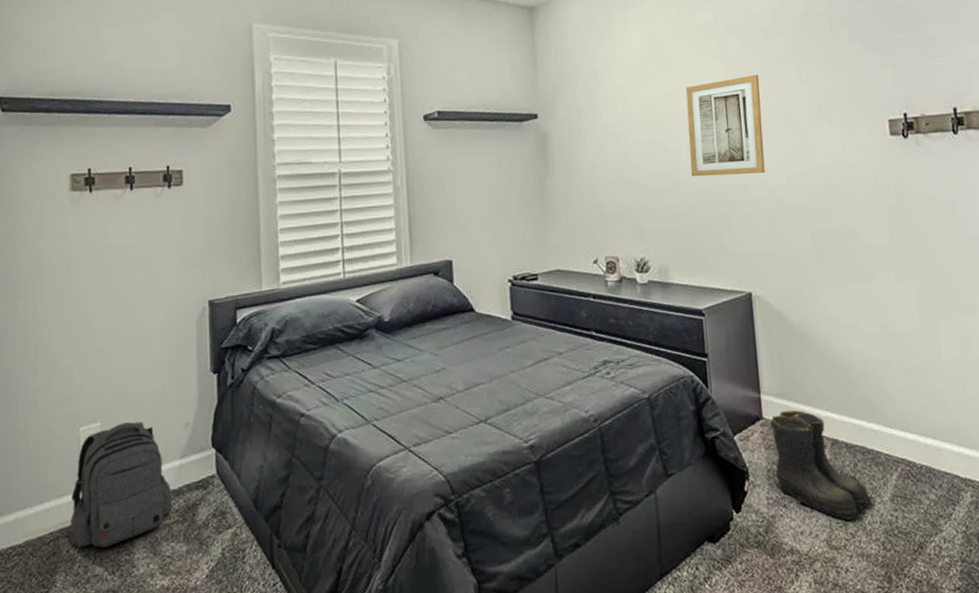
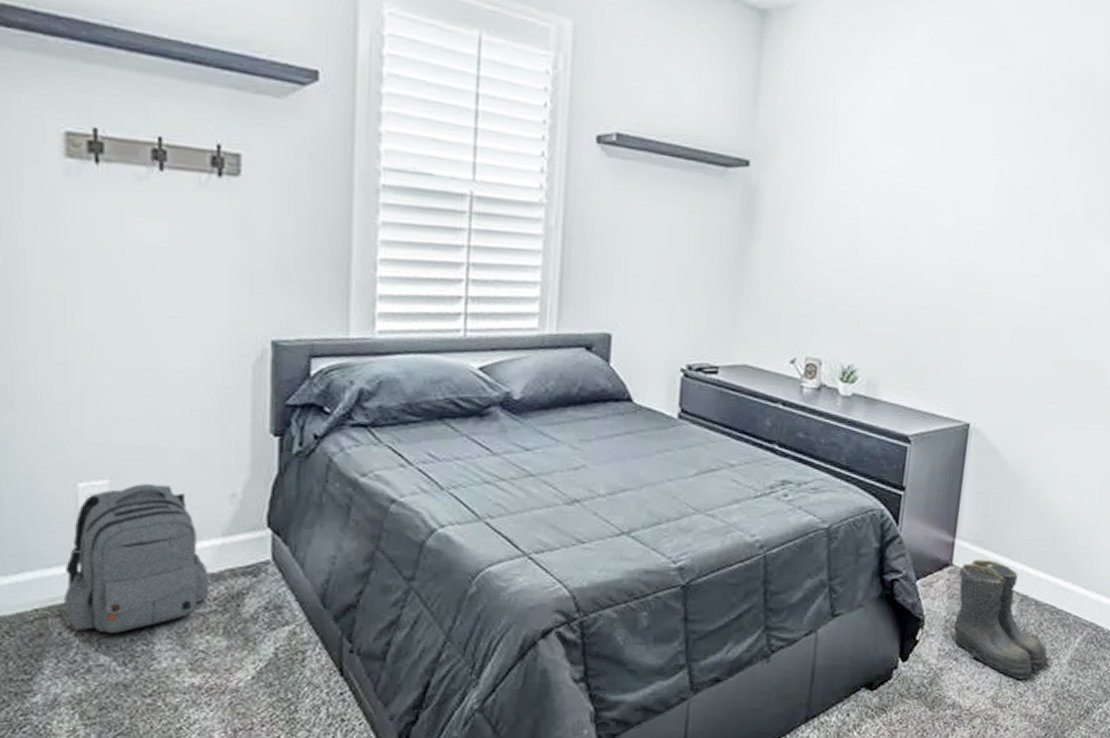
wall art: present [685,74,765,177] -> none [928,156,1035,284]

